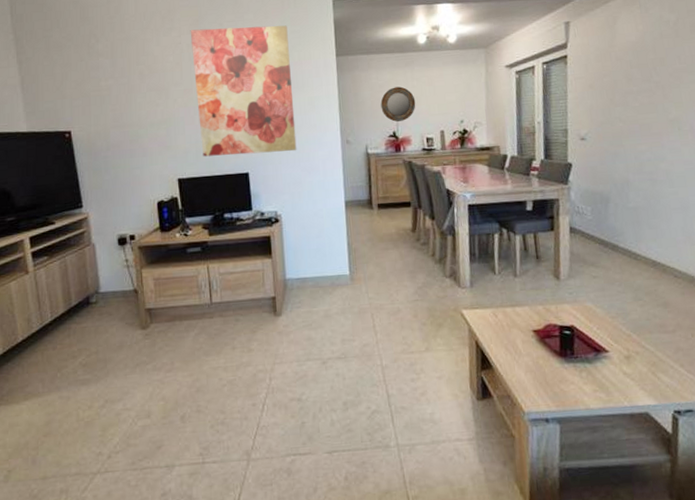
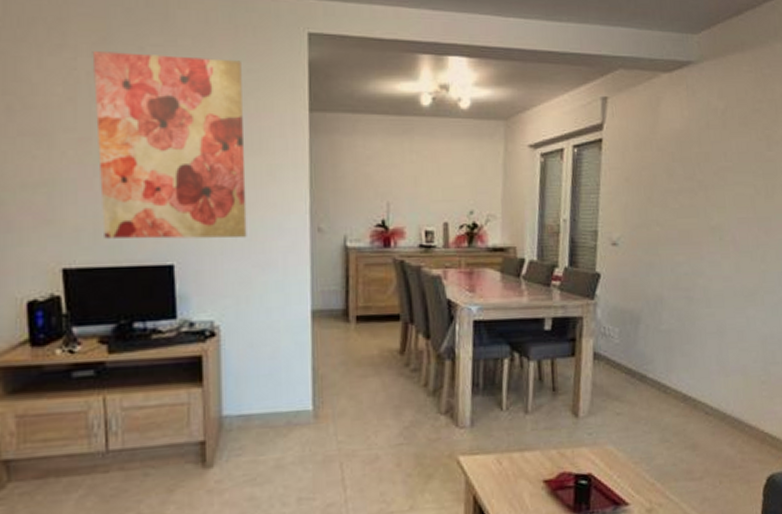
home mirror: present [380,86,416,122] -> none [367,160,414,207]

